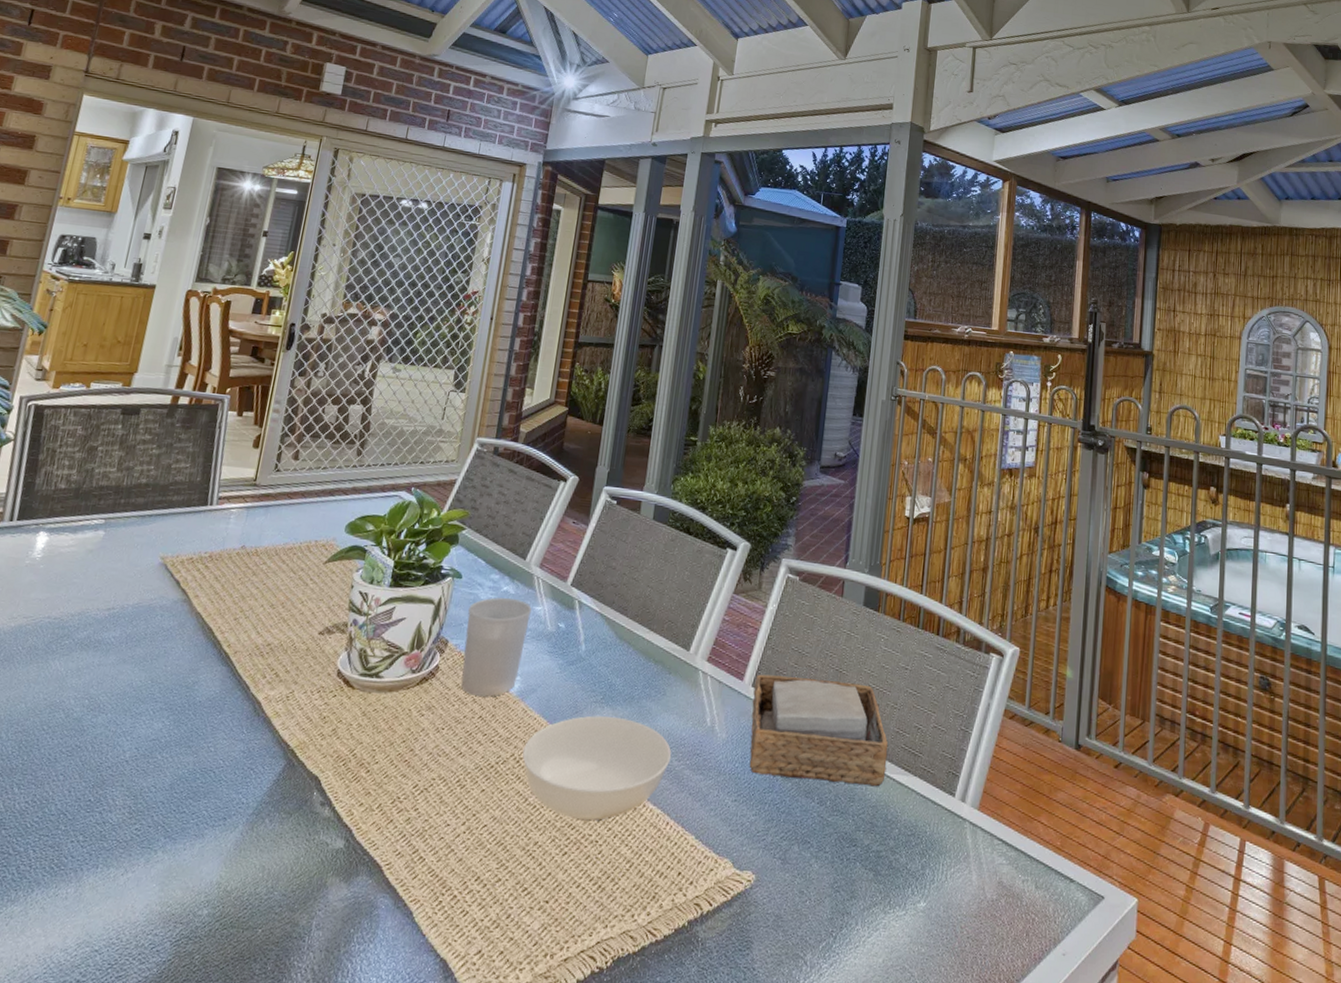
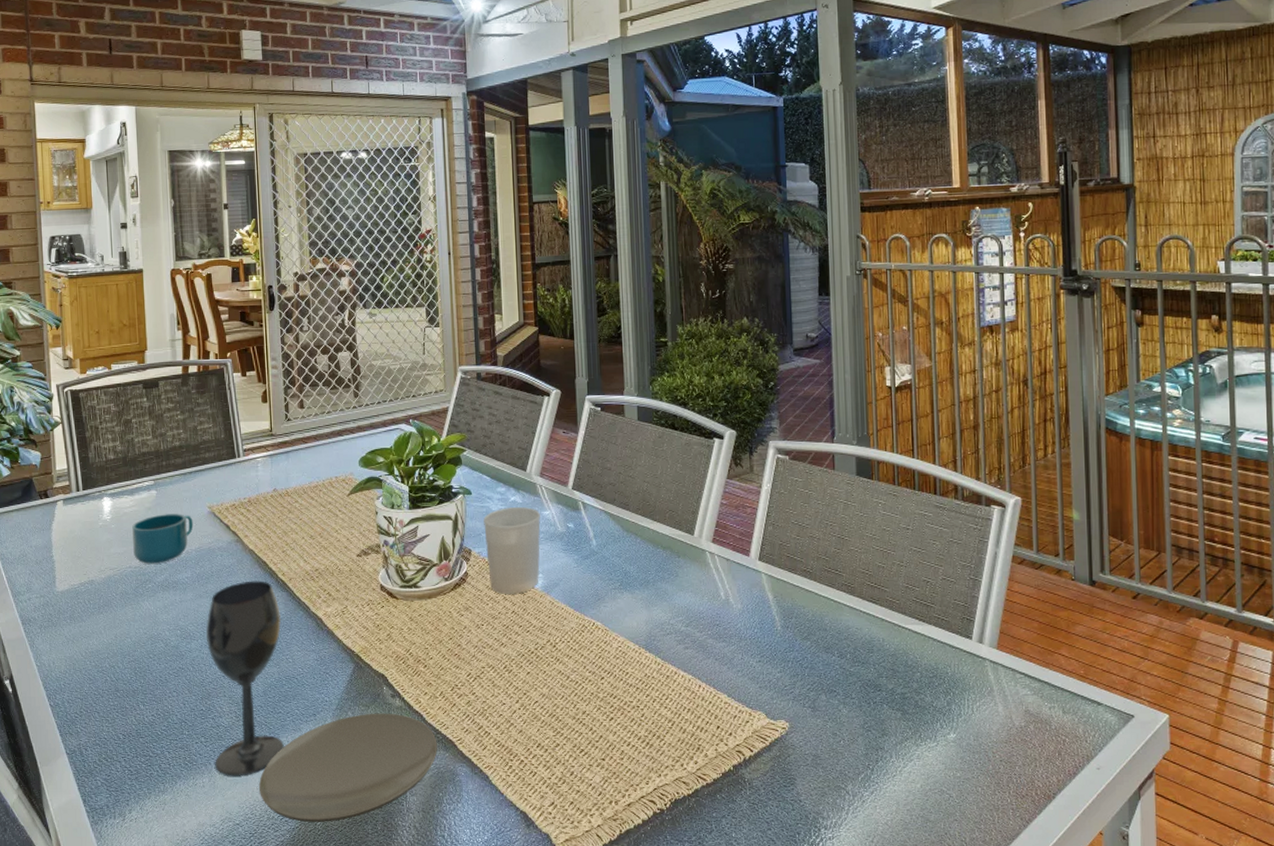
cup: none [57,559,139,617] -> present [132,514,194,564]
wine glass: none [86,648,215,888] -> present [205,580,284,775]
plate: none [133,822,362,956] -> present [259,713,438,822]
bowl: present [522,715,672,822] -> none [556,600,694,690]
napkin holder: present [749,674,888,787] -> none [760,547,901,638]

